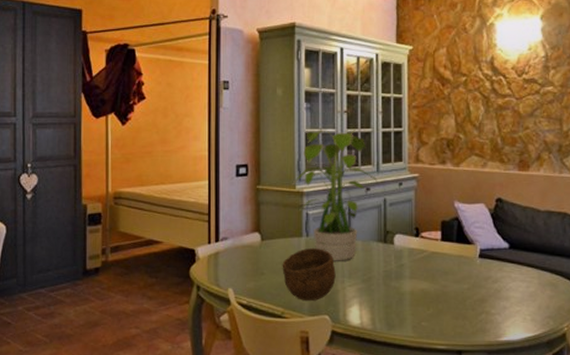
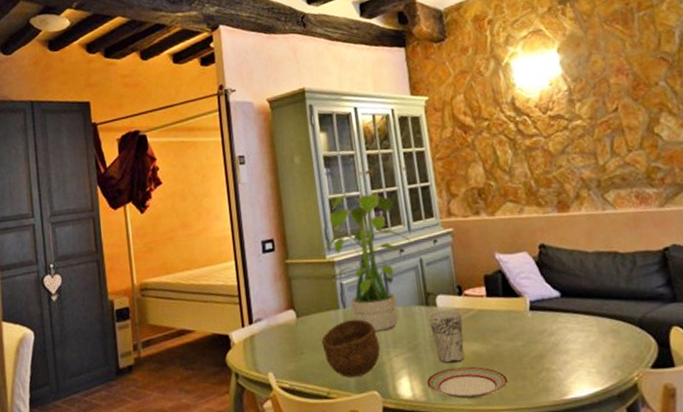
plate: none [375,302,450,331] -> present [427,366,509,399]
cup: none [385,248,416,297] -> present [429,309,464,363]

